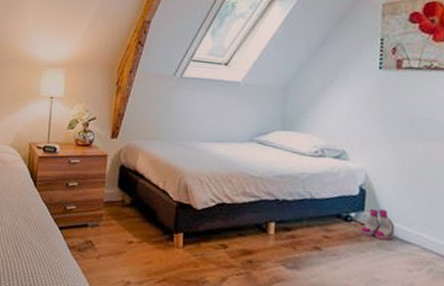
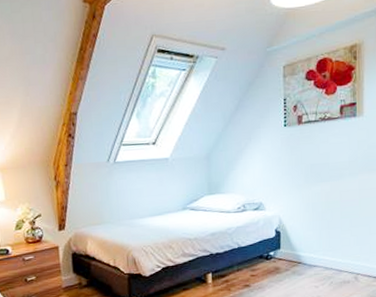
boots: present [360,208,395,240] -> none [278,244,304,268]

